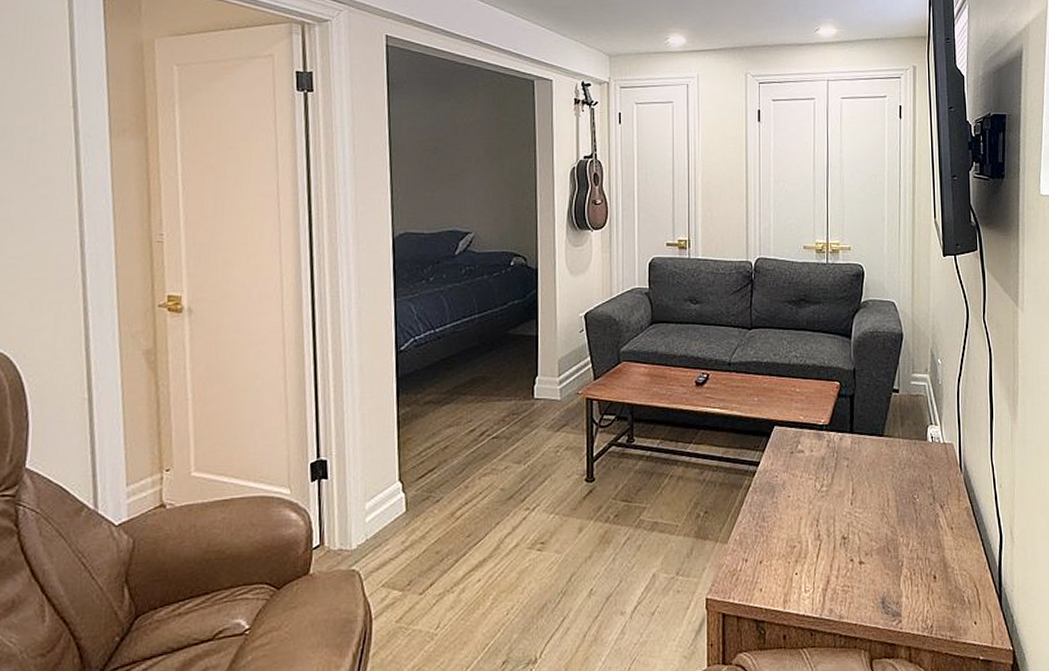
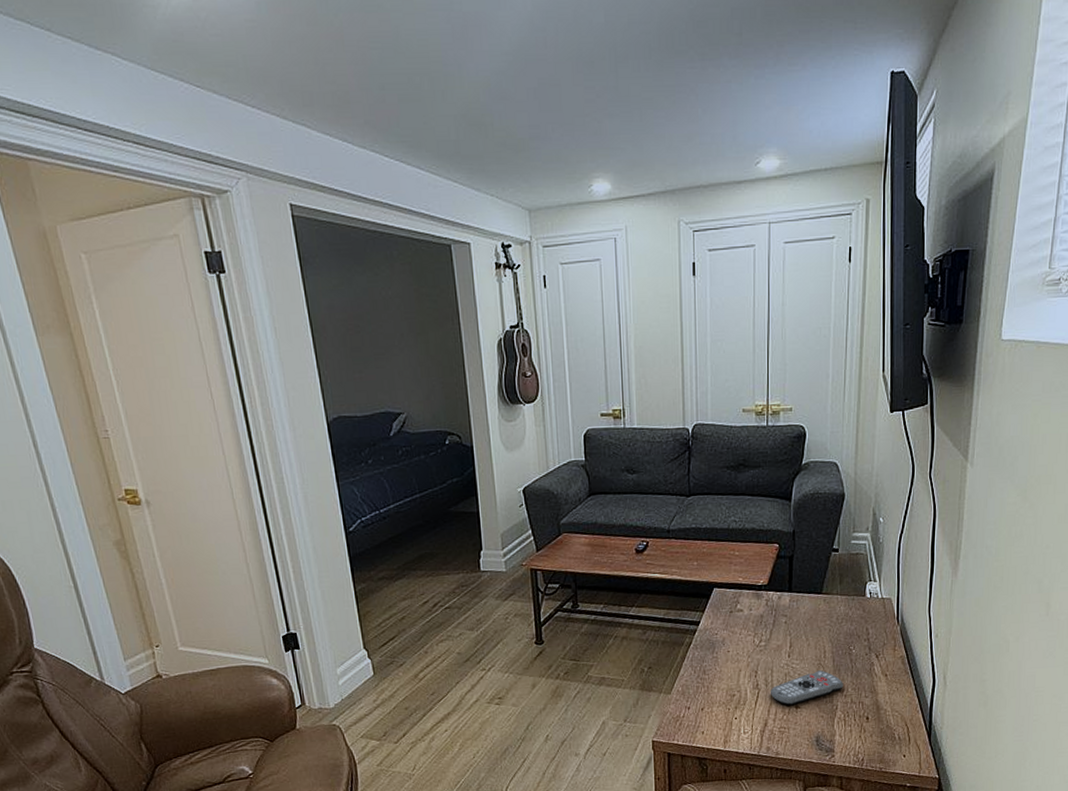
remote control: none [833,521,908,559] -> present [771,670,843,705]

